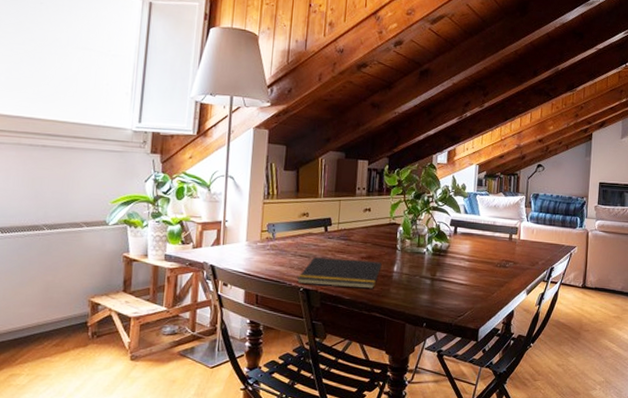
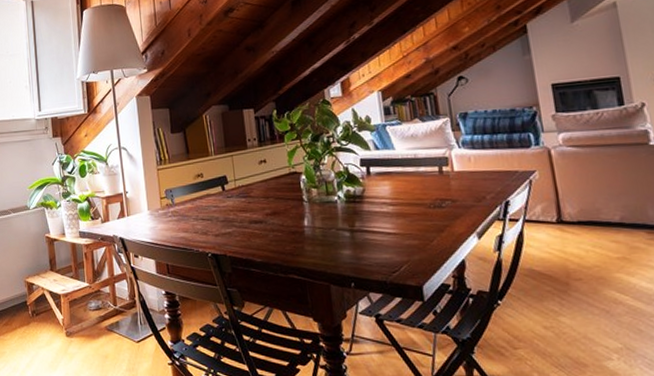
notepad: present [297,257,382,289] -> none [203,217,290,249]

